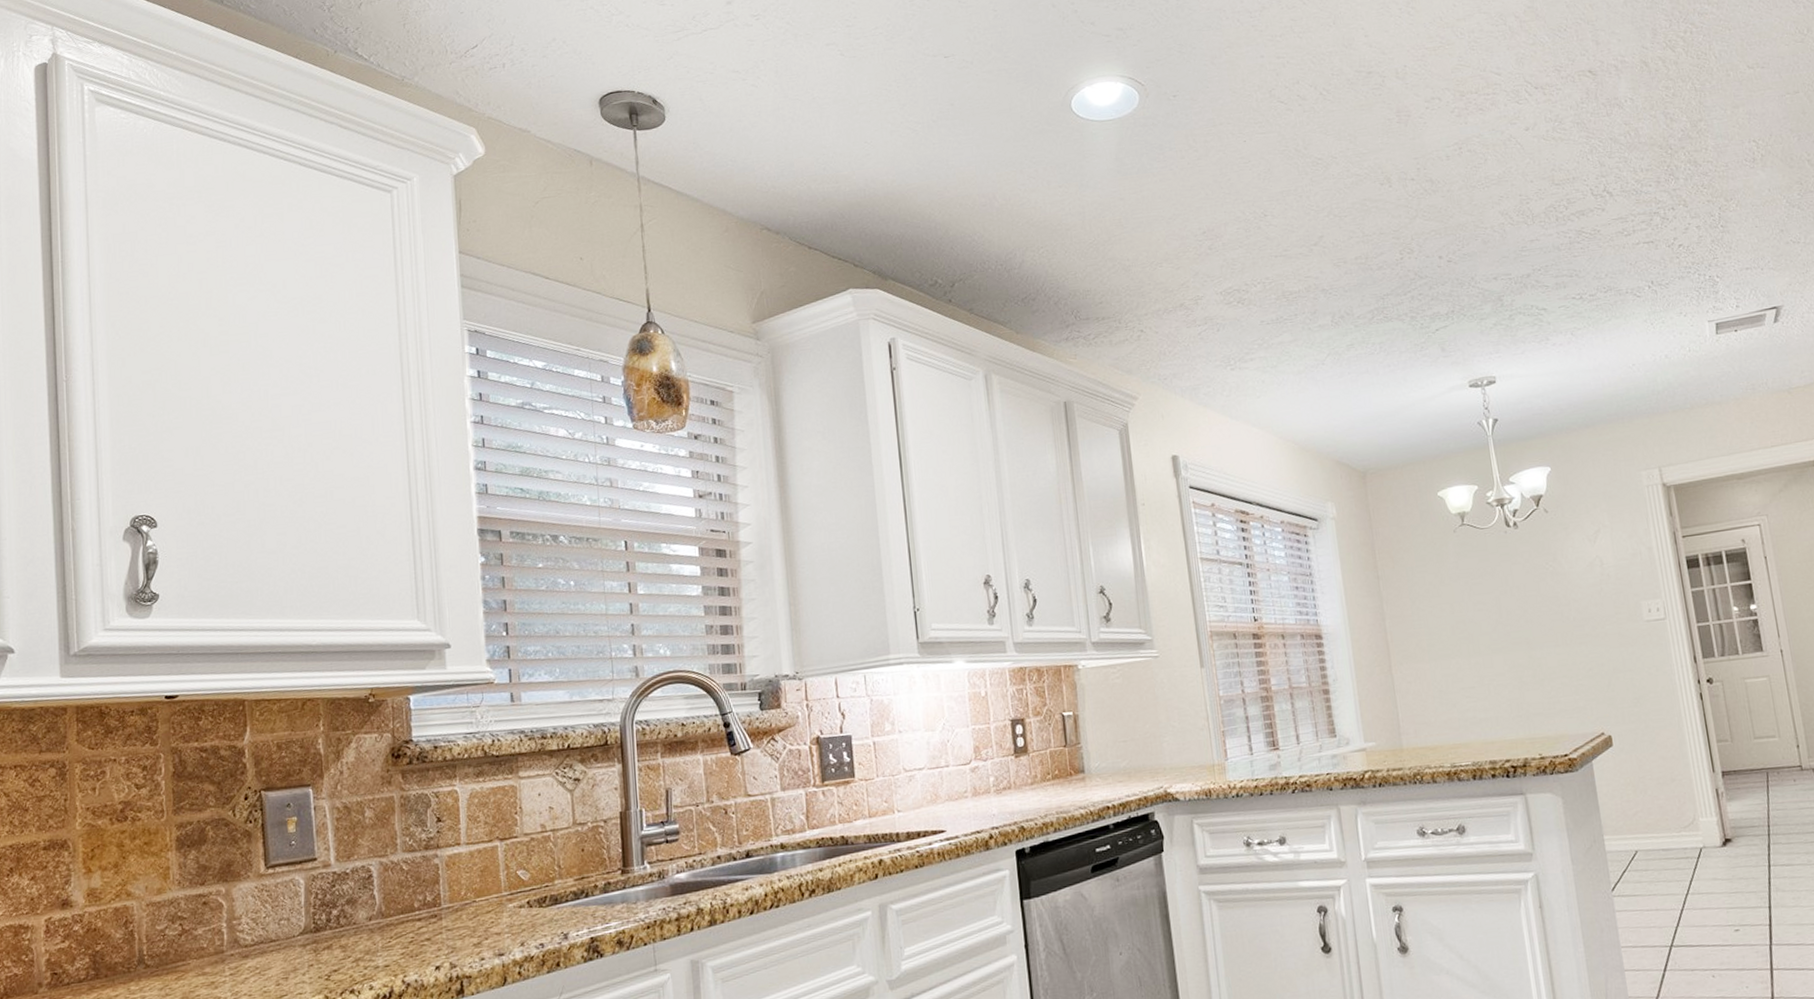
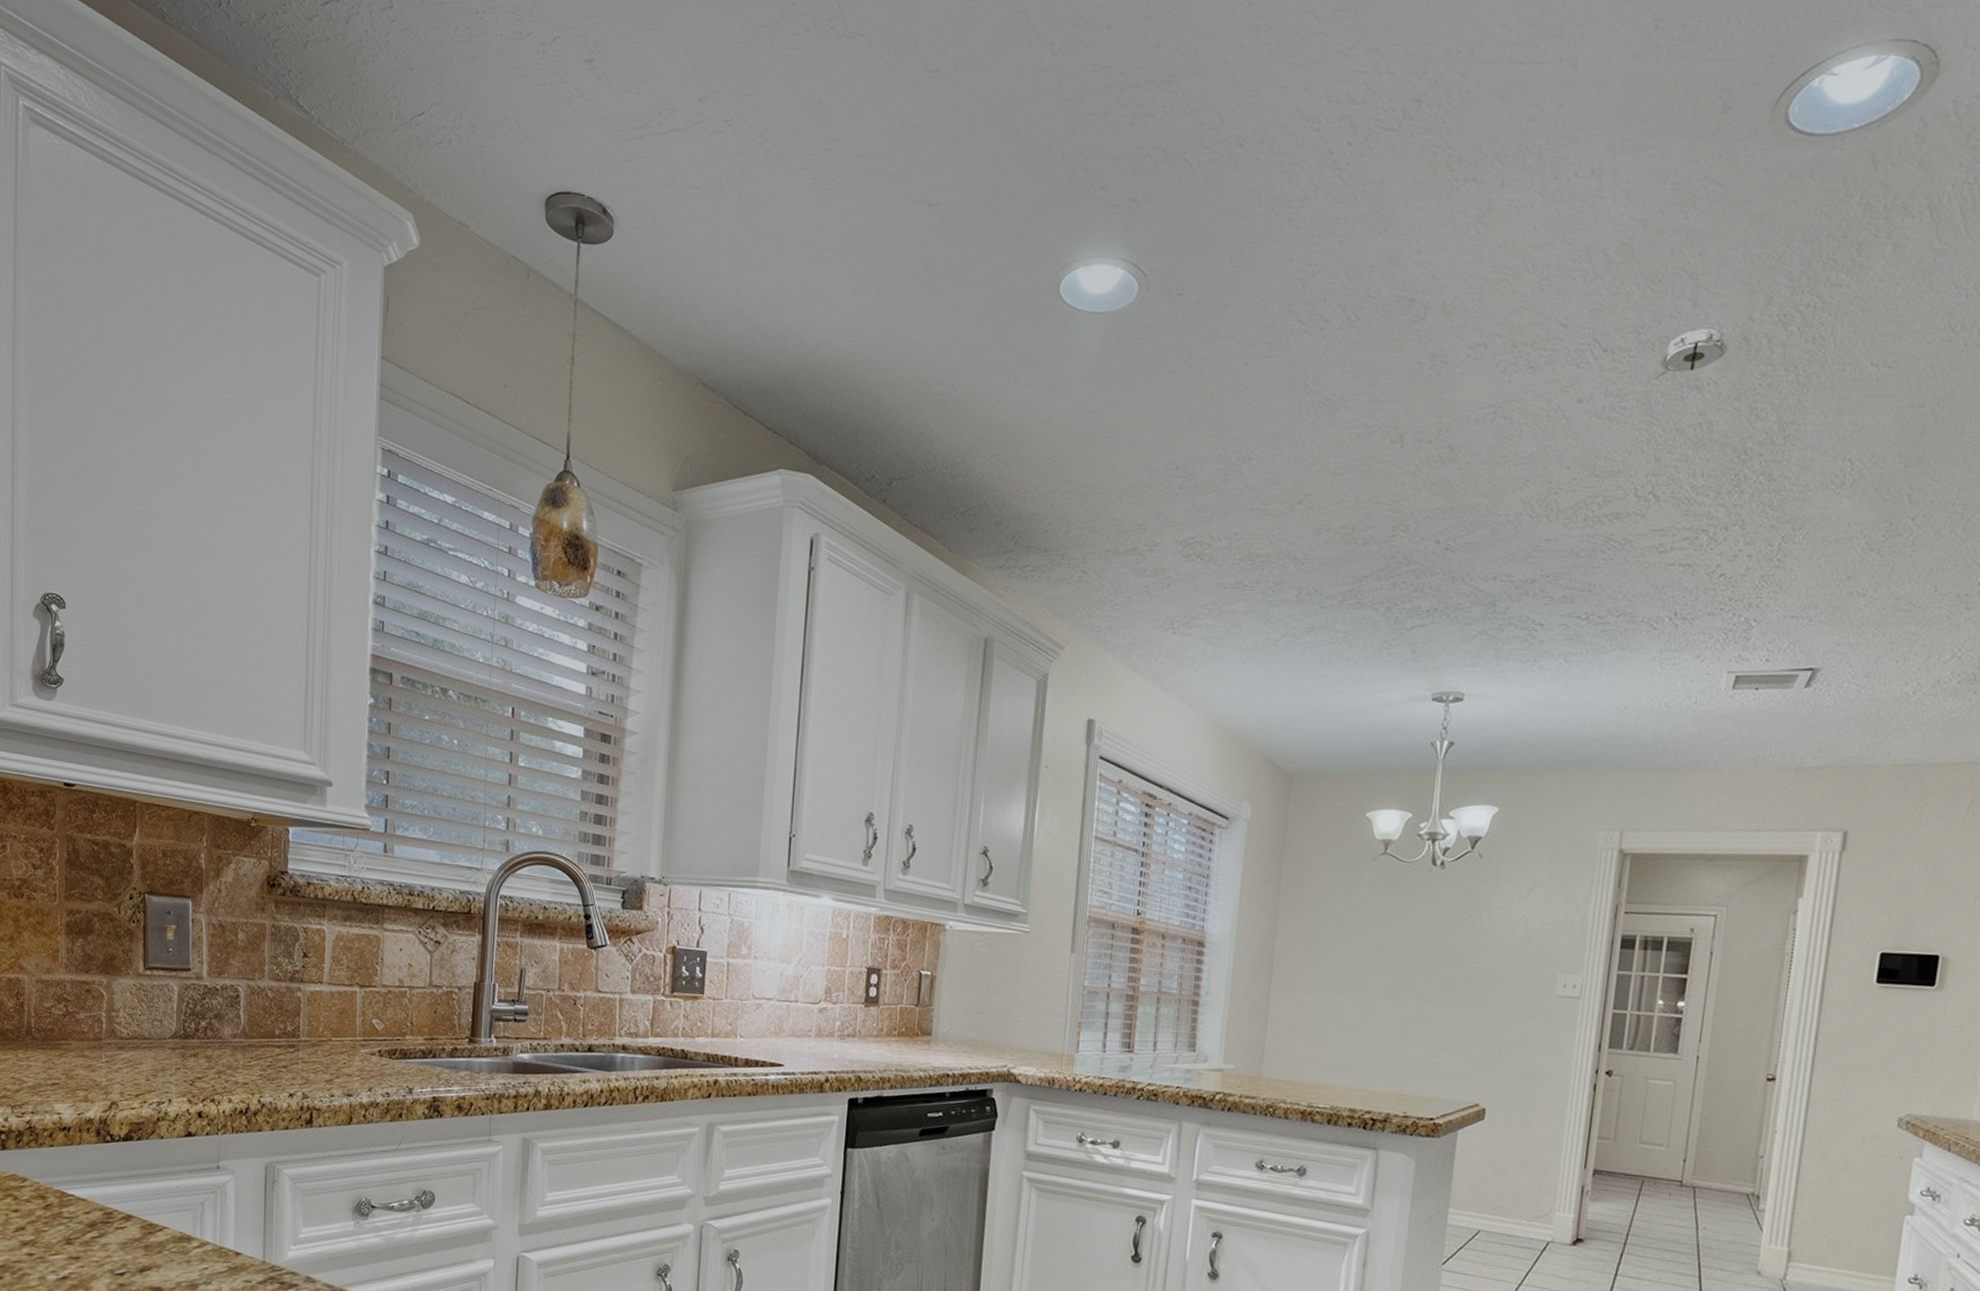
smoke detector: none [1582,59,1634,103] -> present [1656,329,1729,378]

